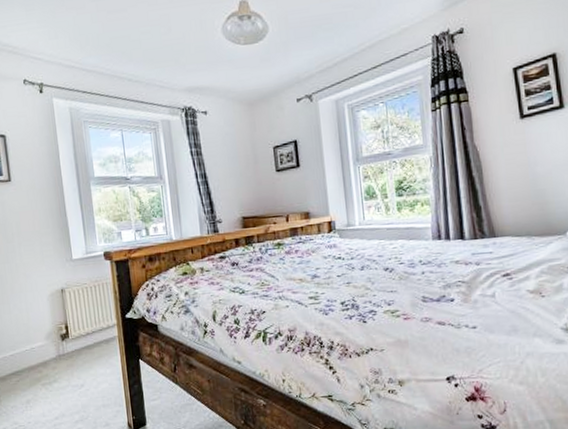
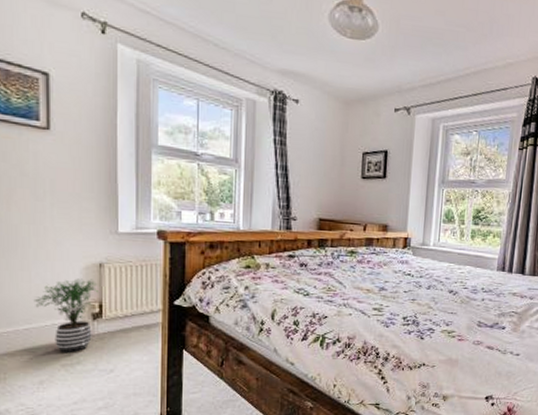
potted plant: none [14,304,63,374] -> present [33,278,98,353]

